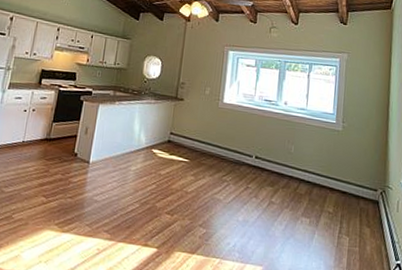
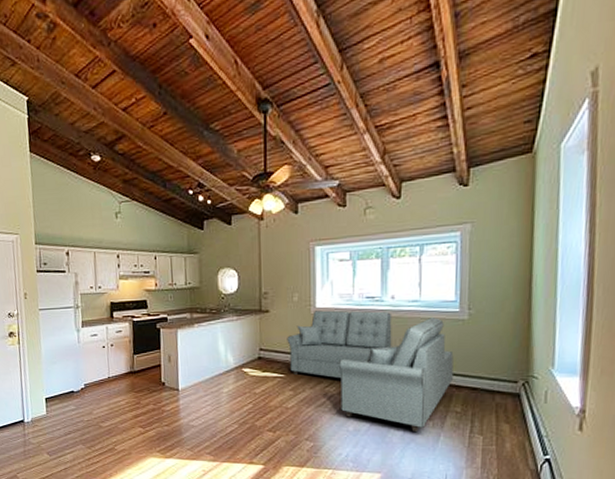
sofa: none [195,105,330,228] -> present [287,310,454,432]

